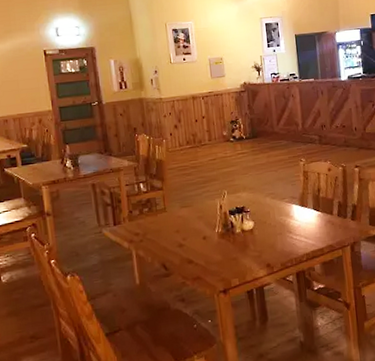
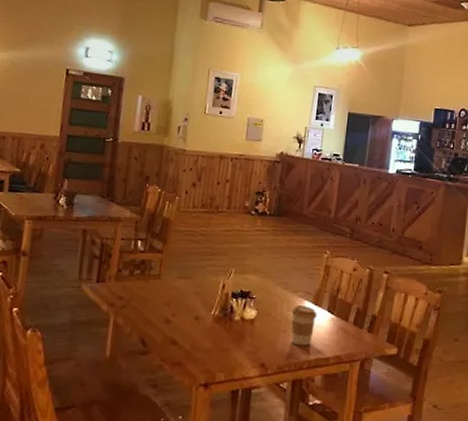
coffee cup: none [282,208,306,243] -> present [290,304,317,346]

